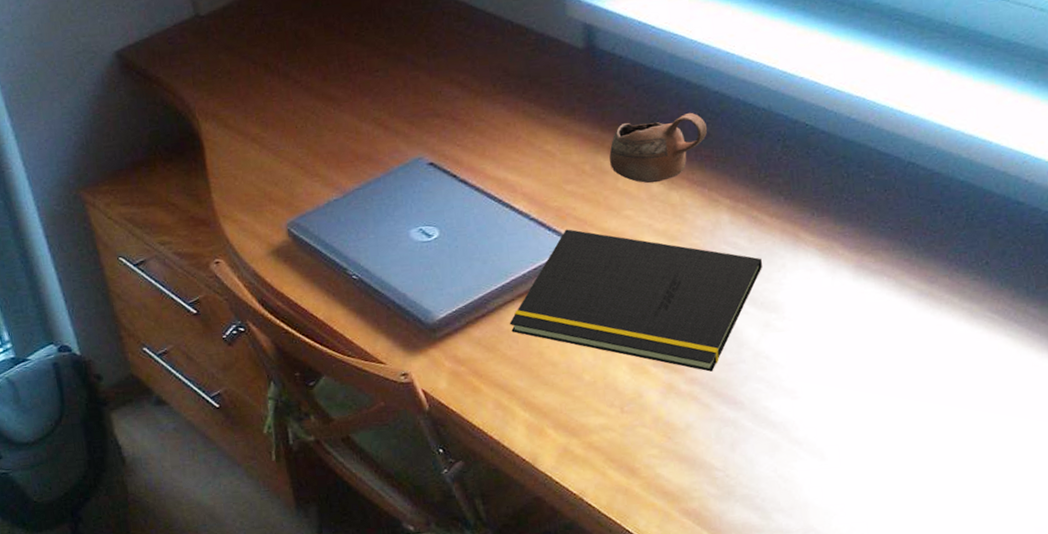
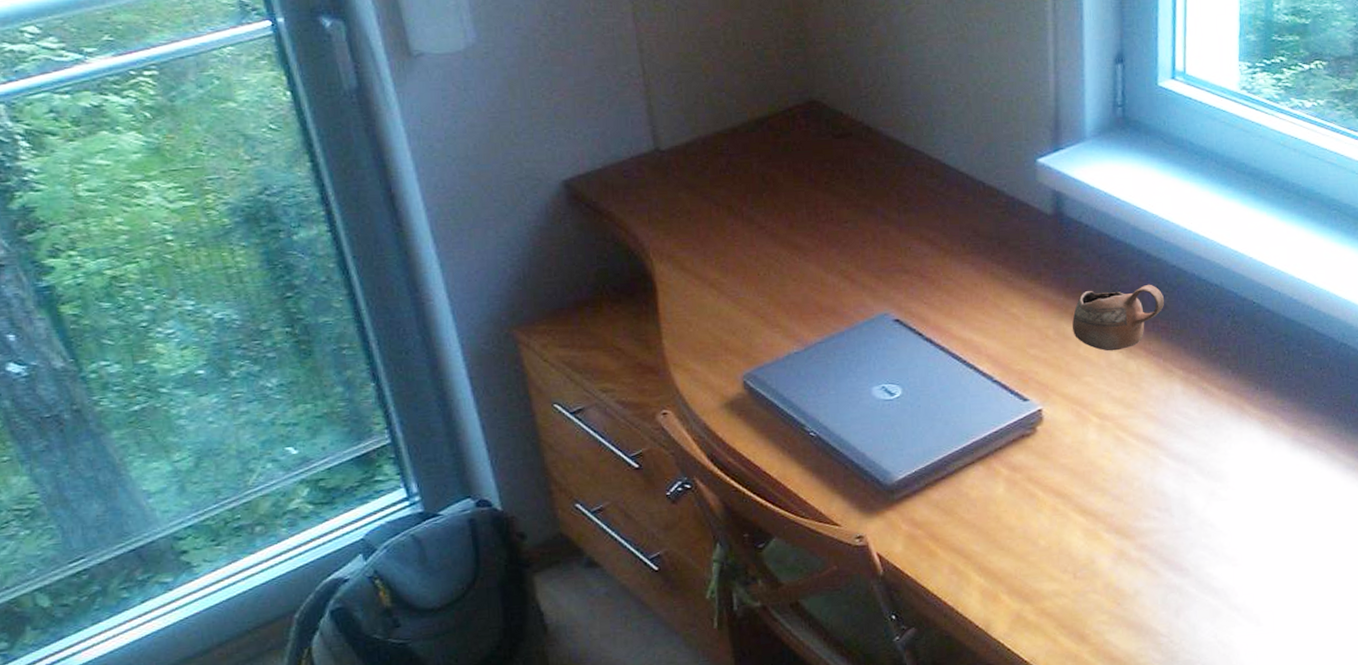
notepad: present [509,229,763,372] -> none [968,393,1211,539]

